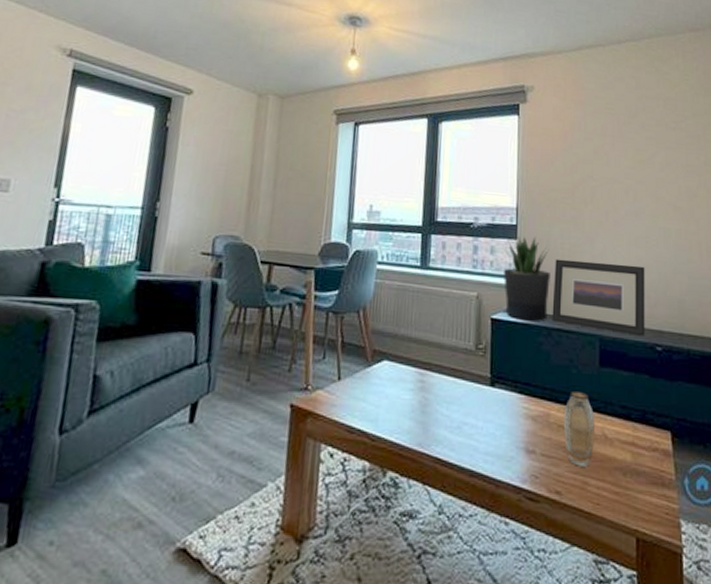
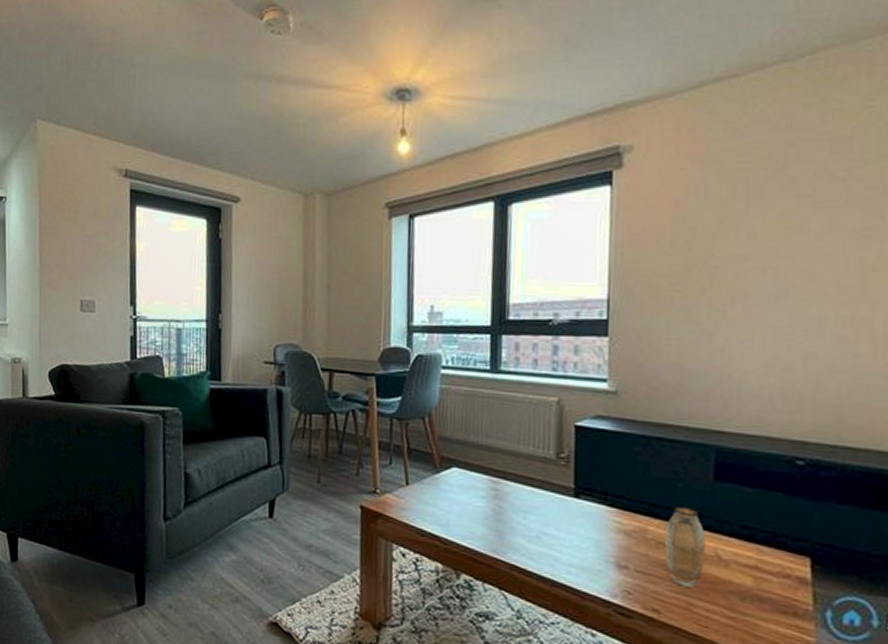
planter: present [503,232,550,321] -> none [589,328,651,429]
picture frame: present [552,259,645,336] -> none [652,357,786,448]

